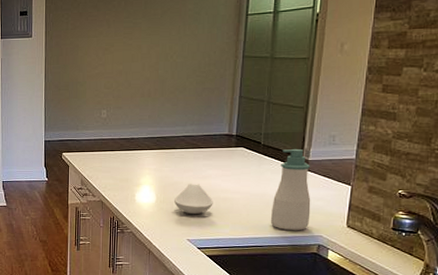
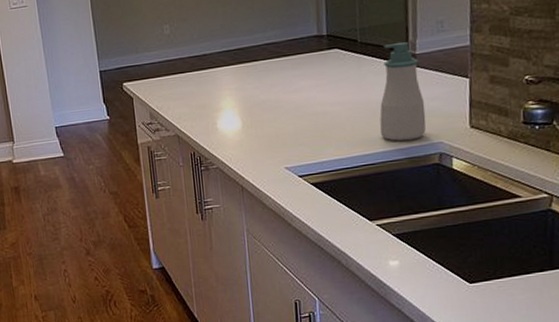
spoon rest: present [174,183,213,215] -> none [264,99,311,137]

